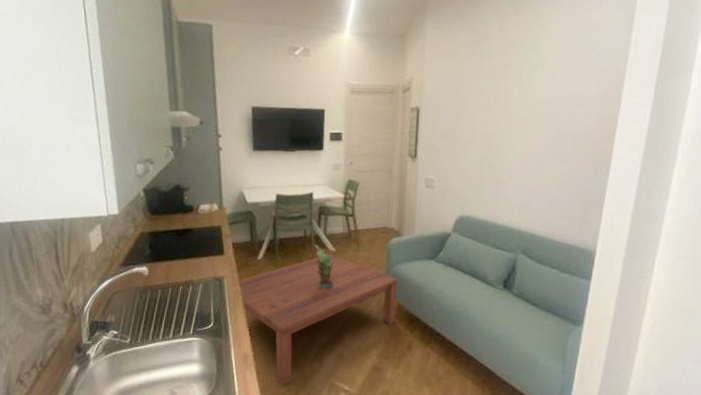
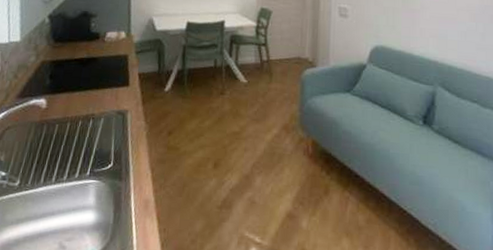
coffee table: present [238,253,398,386] -> none [142,85,313,237]
potted plant: present [314,244,339,290] -> none [225,75,251,126]

